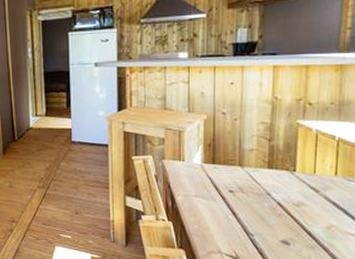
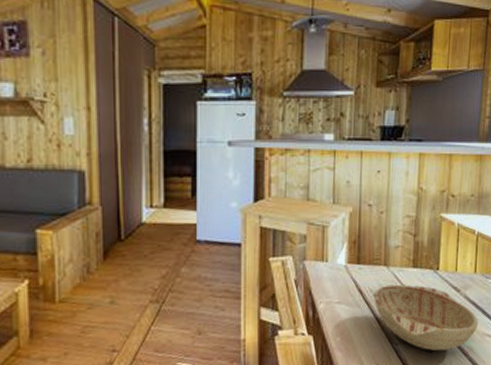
decorative bowl: none [228,183,341,245] -> present [373,284,479,351]

